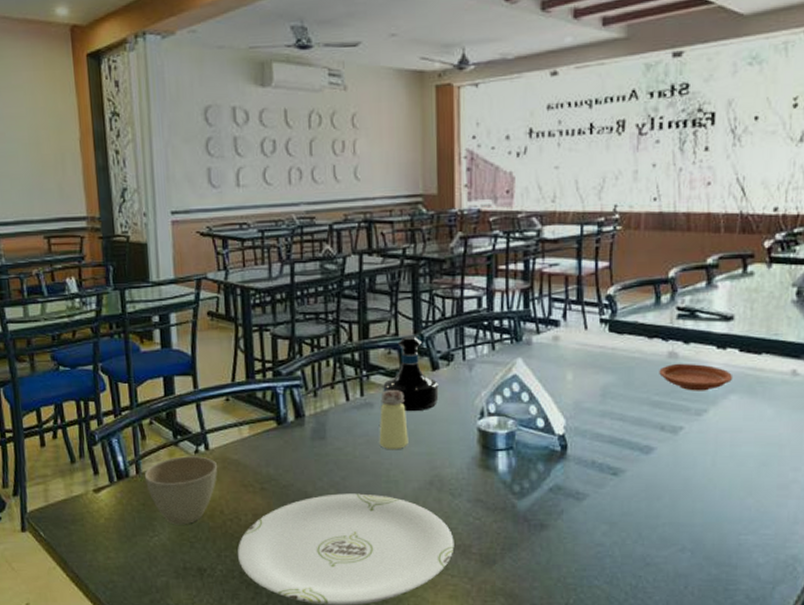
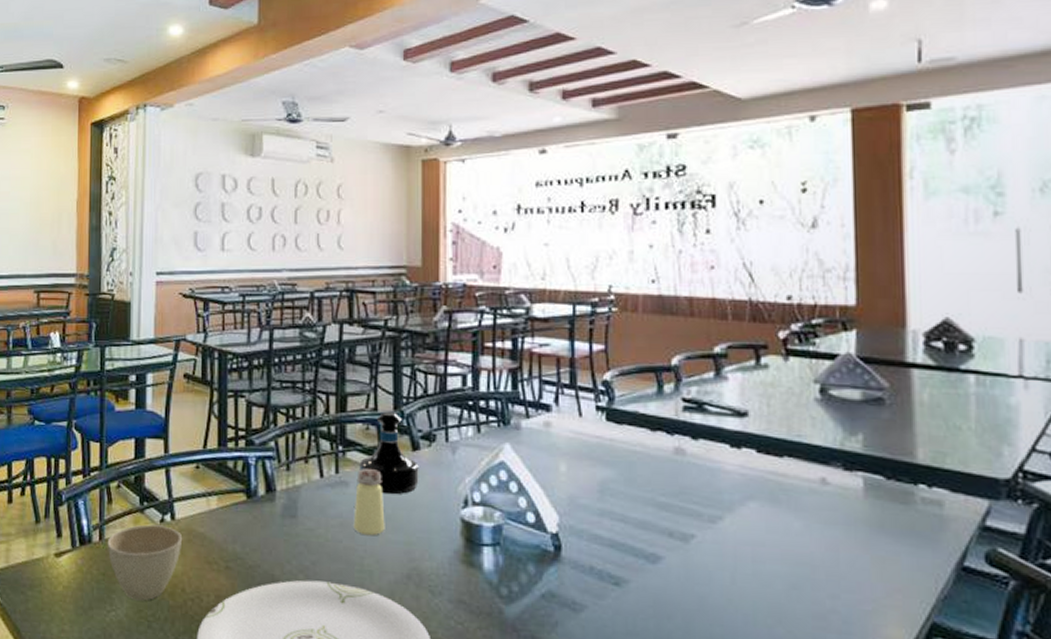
plate: present [659,363,733,391] -> none [665,460,751,495]

